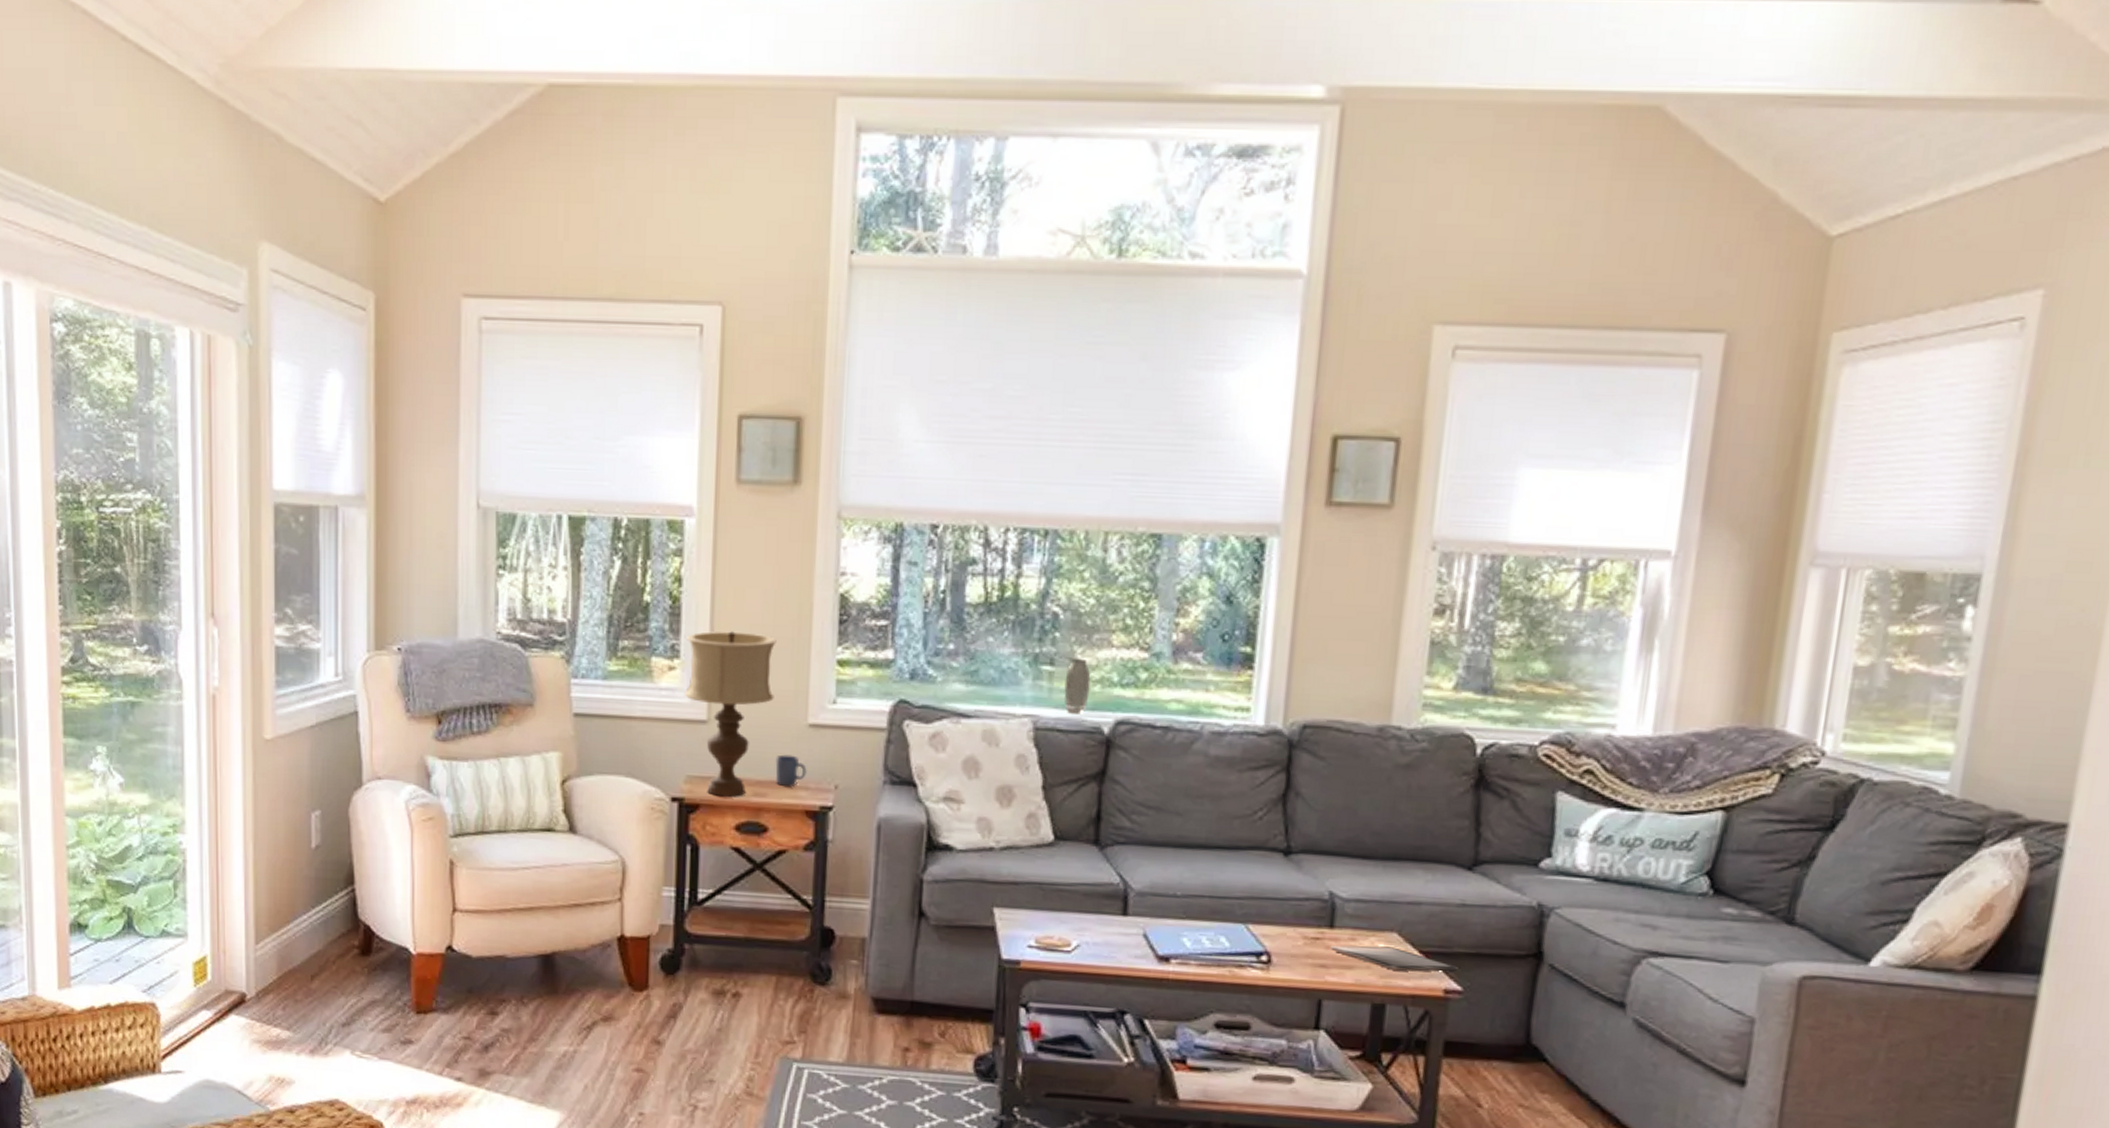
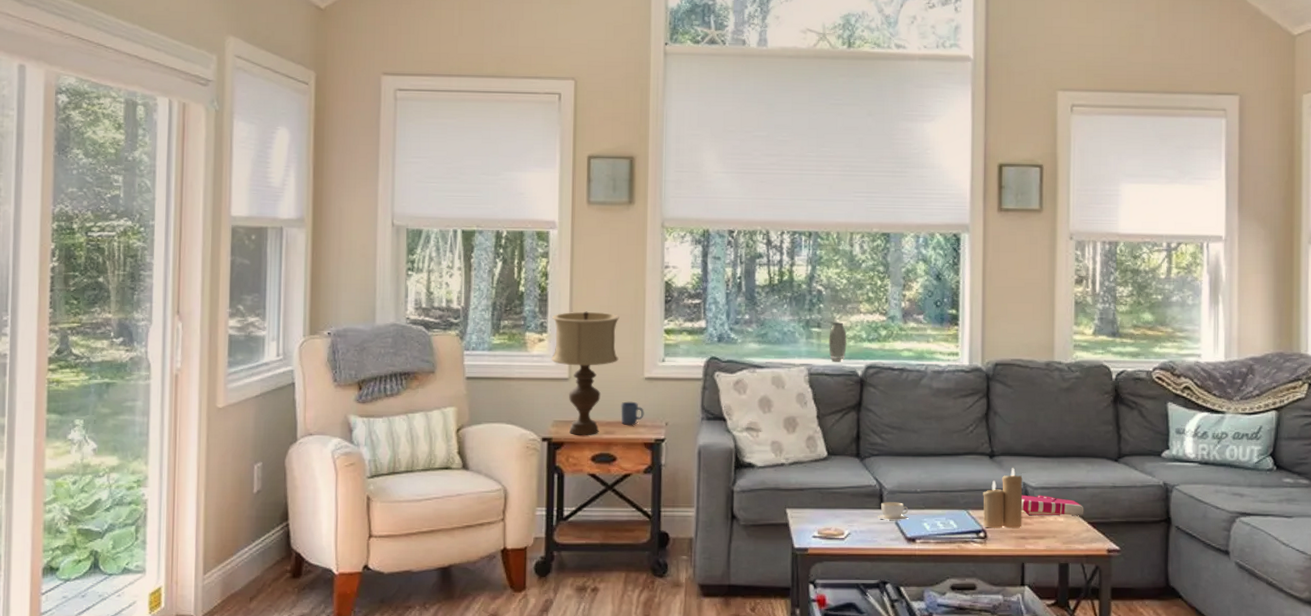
teacup: none [1118,906,1163,932] -> present [877,502,909,520]
candle: none [1267,871,1330,954] -> present [983,468,1023,529]
book: none [1324,908,1416,942] -> present [1021,495,1084,516]
tablet: present [1329,945,1458,972] -> none [1026,520,1115,539]

